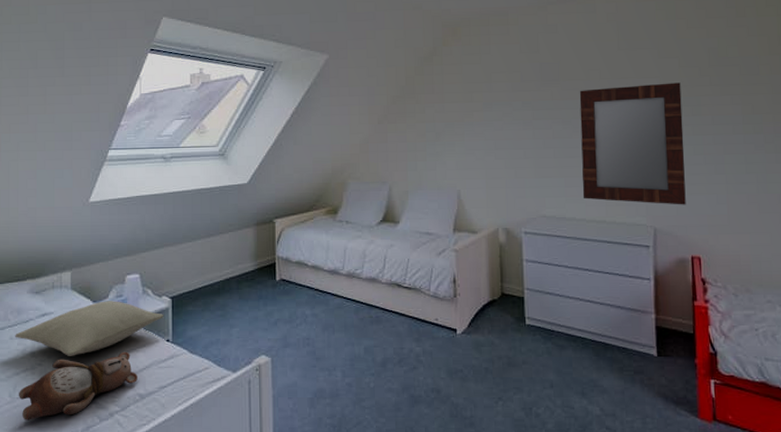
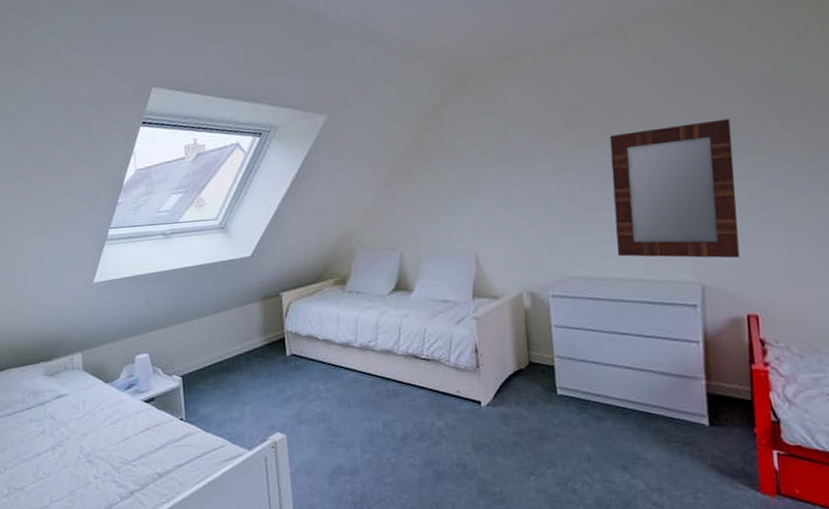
pillow: present [15,301,164,356] -> none [34,381,176,437]
teddy bear: present [19,351,138,420] -> none [42,431,154,499]

